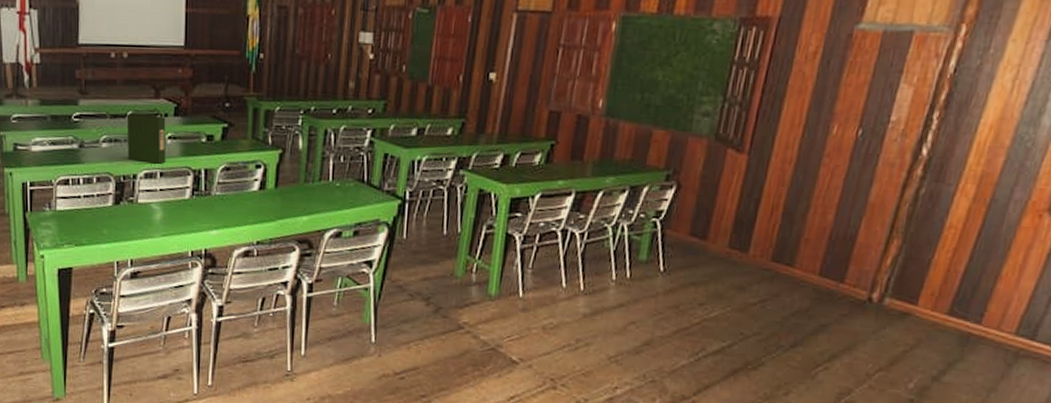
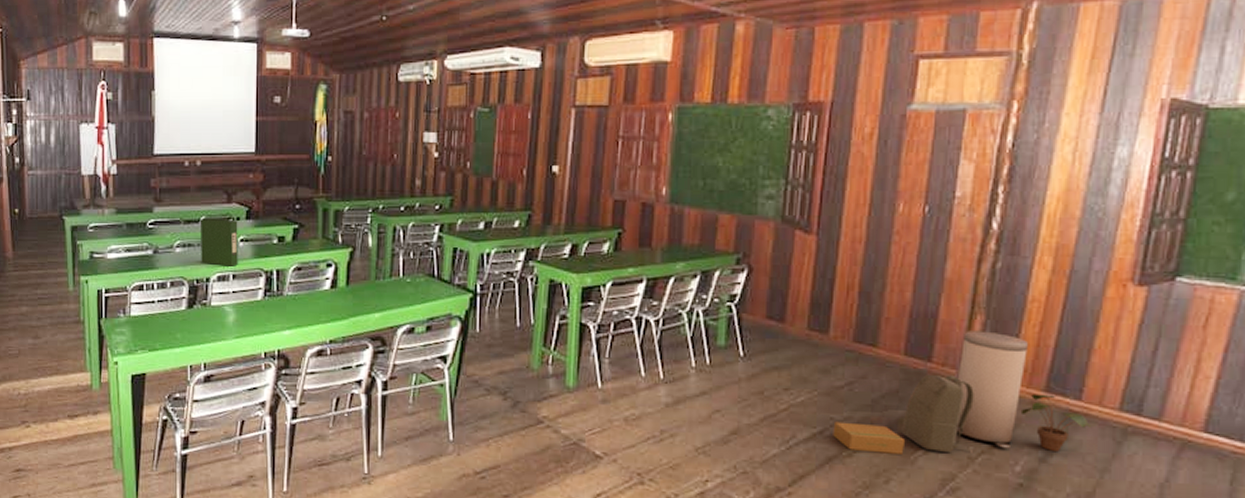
box: none [741,336,810,369] -> present [833,421,906,454]
backpack: none [806,295,881,370] -> present [901,374,974,454]
pedal bin: none [857,254,940,367] -> present [955,330,1029,449]
potted plant: none [921,316,987,372] -> present [1020,394,1093,453]

